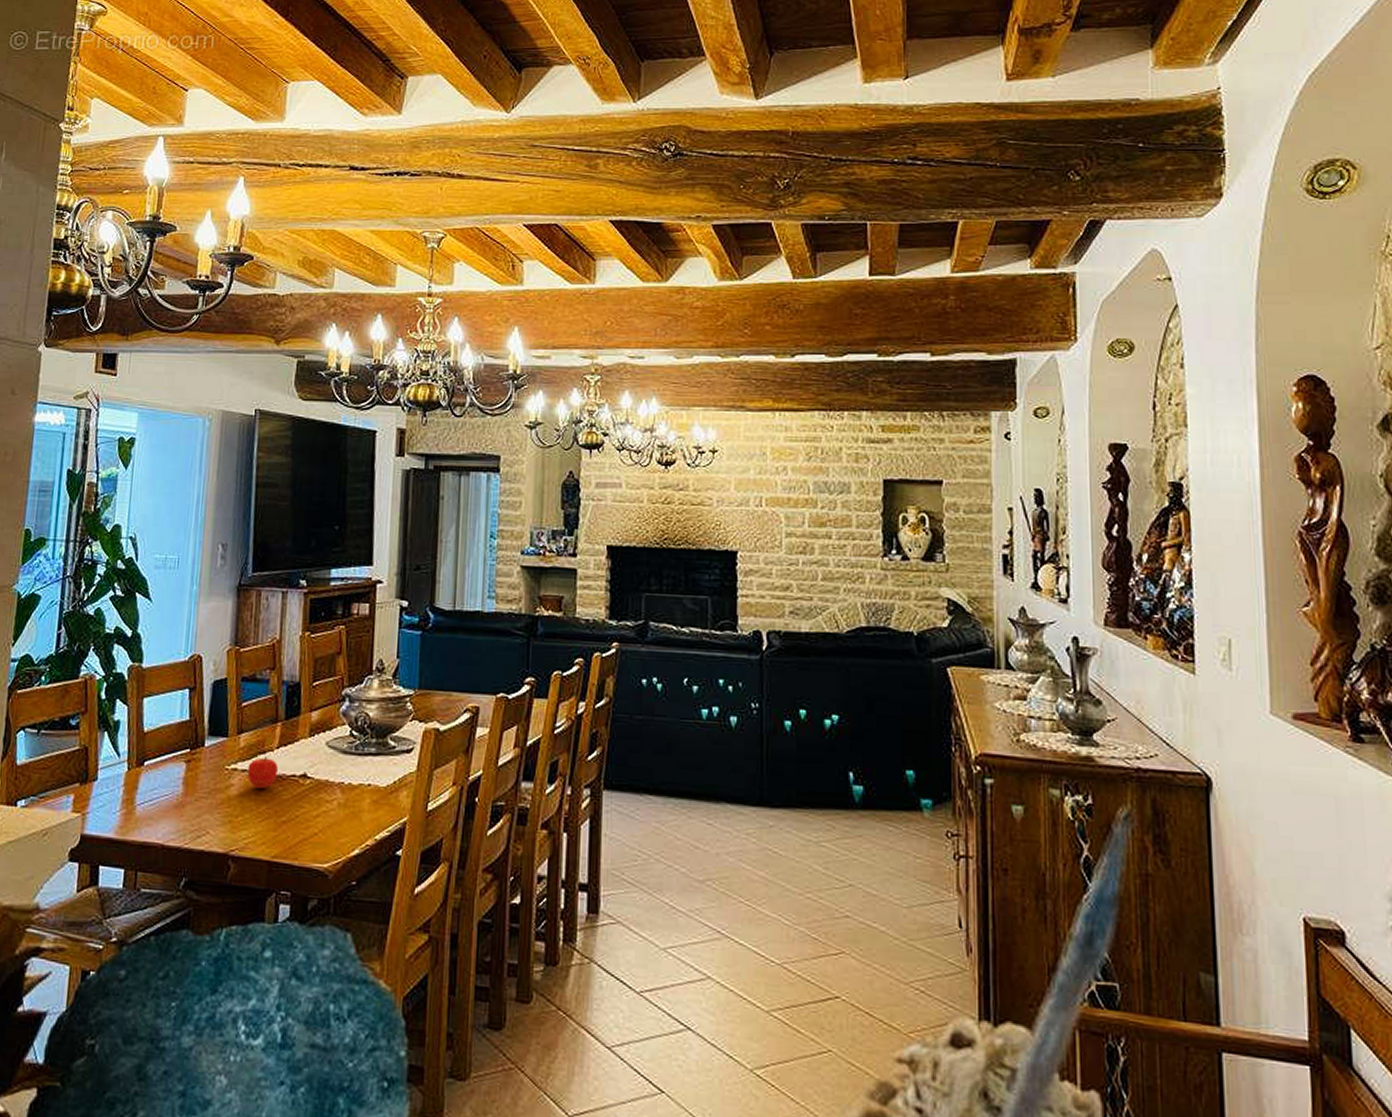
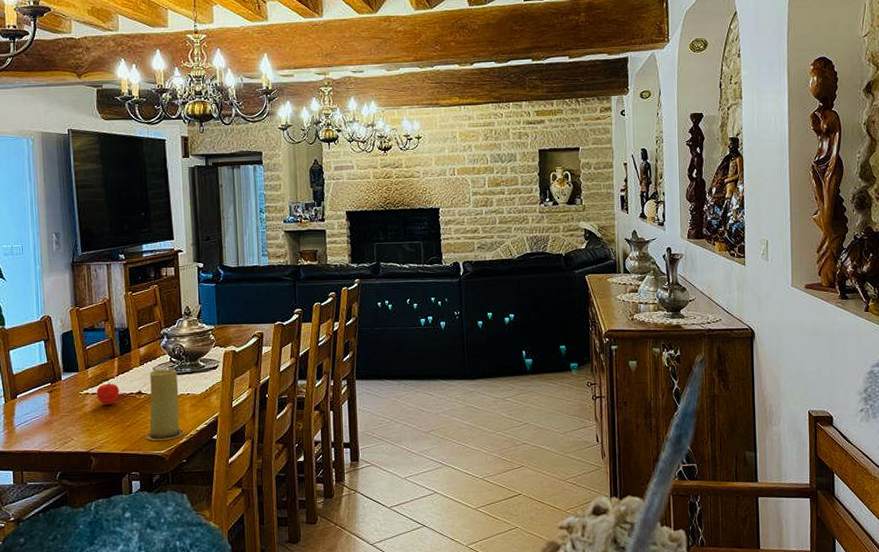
candle: none [305,745,358,850] -> present [146,369,184,441]

